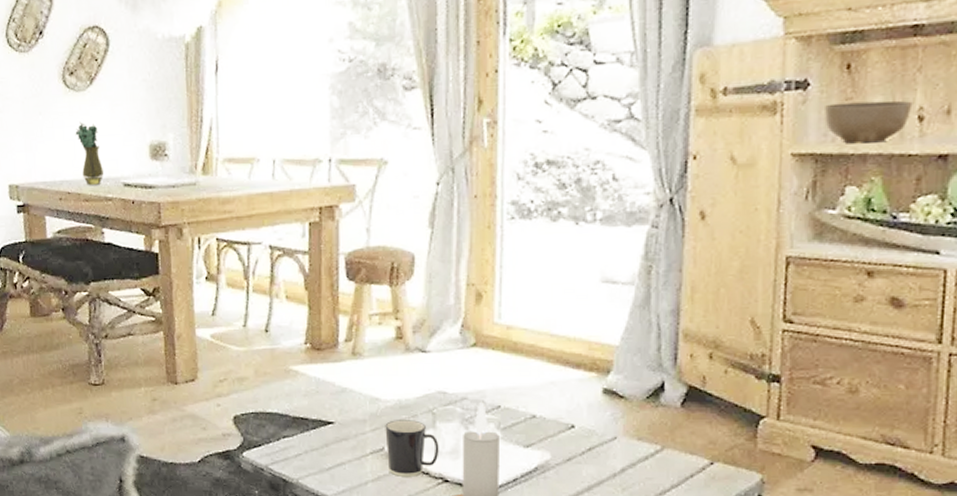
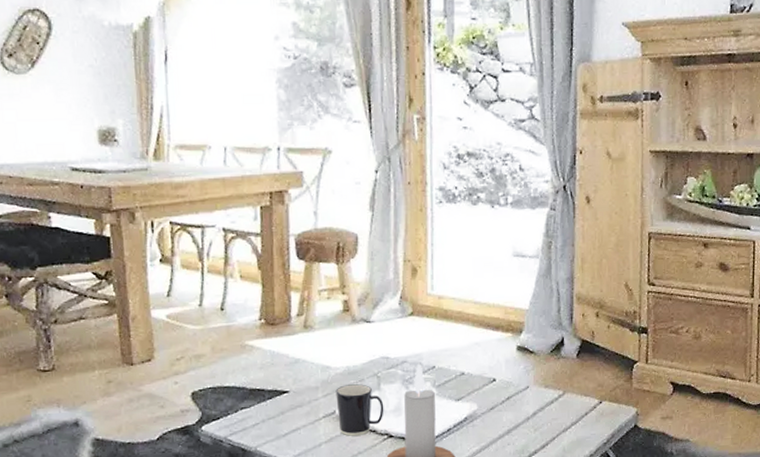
vase: present [75,121,104,185] -> none [16,104,49,169]
bowl: present [825,100,913,144] -> none [672,111,730,144]

